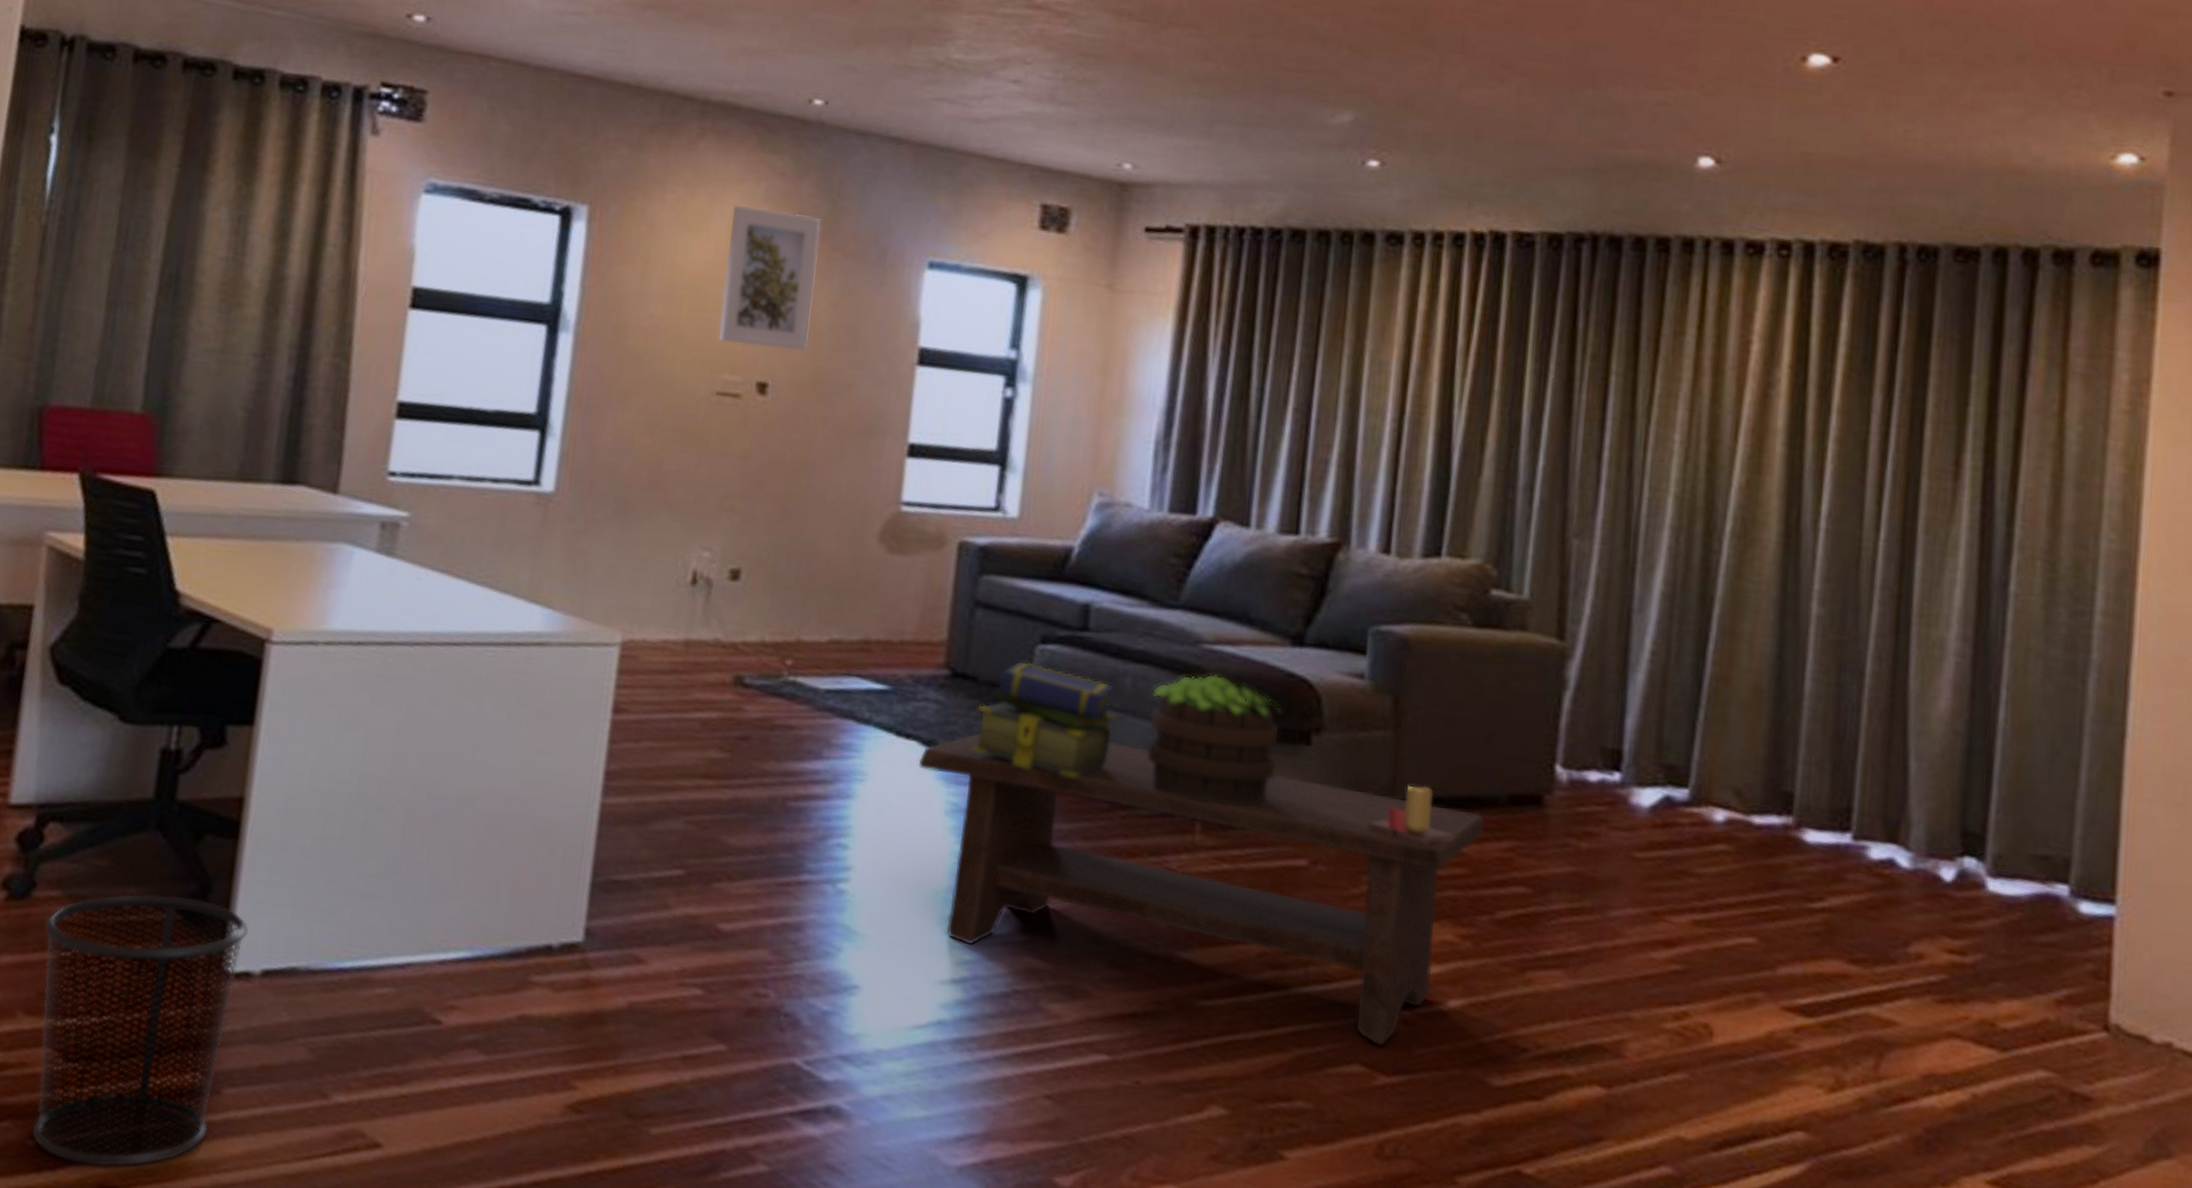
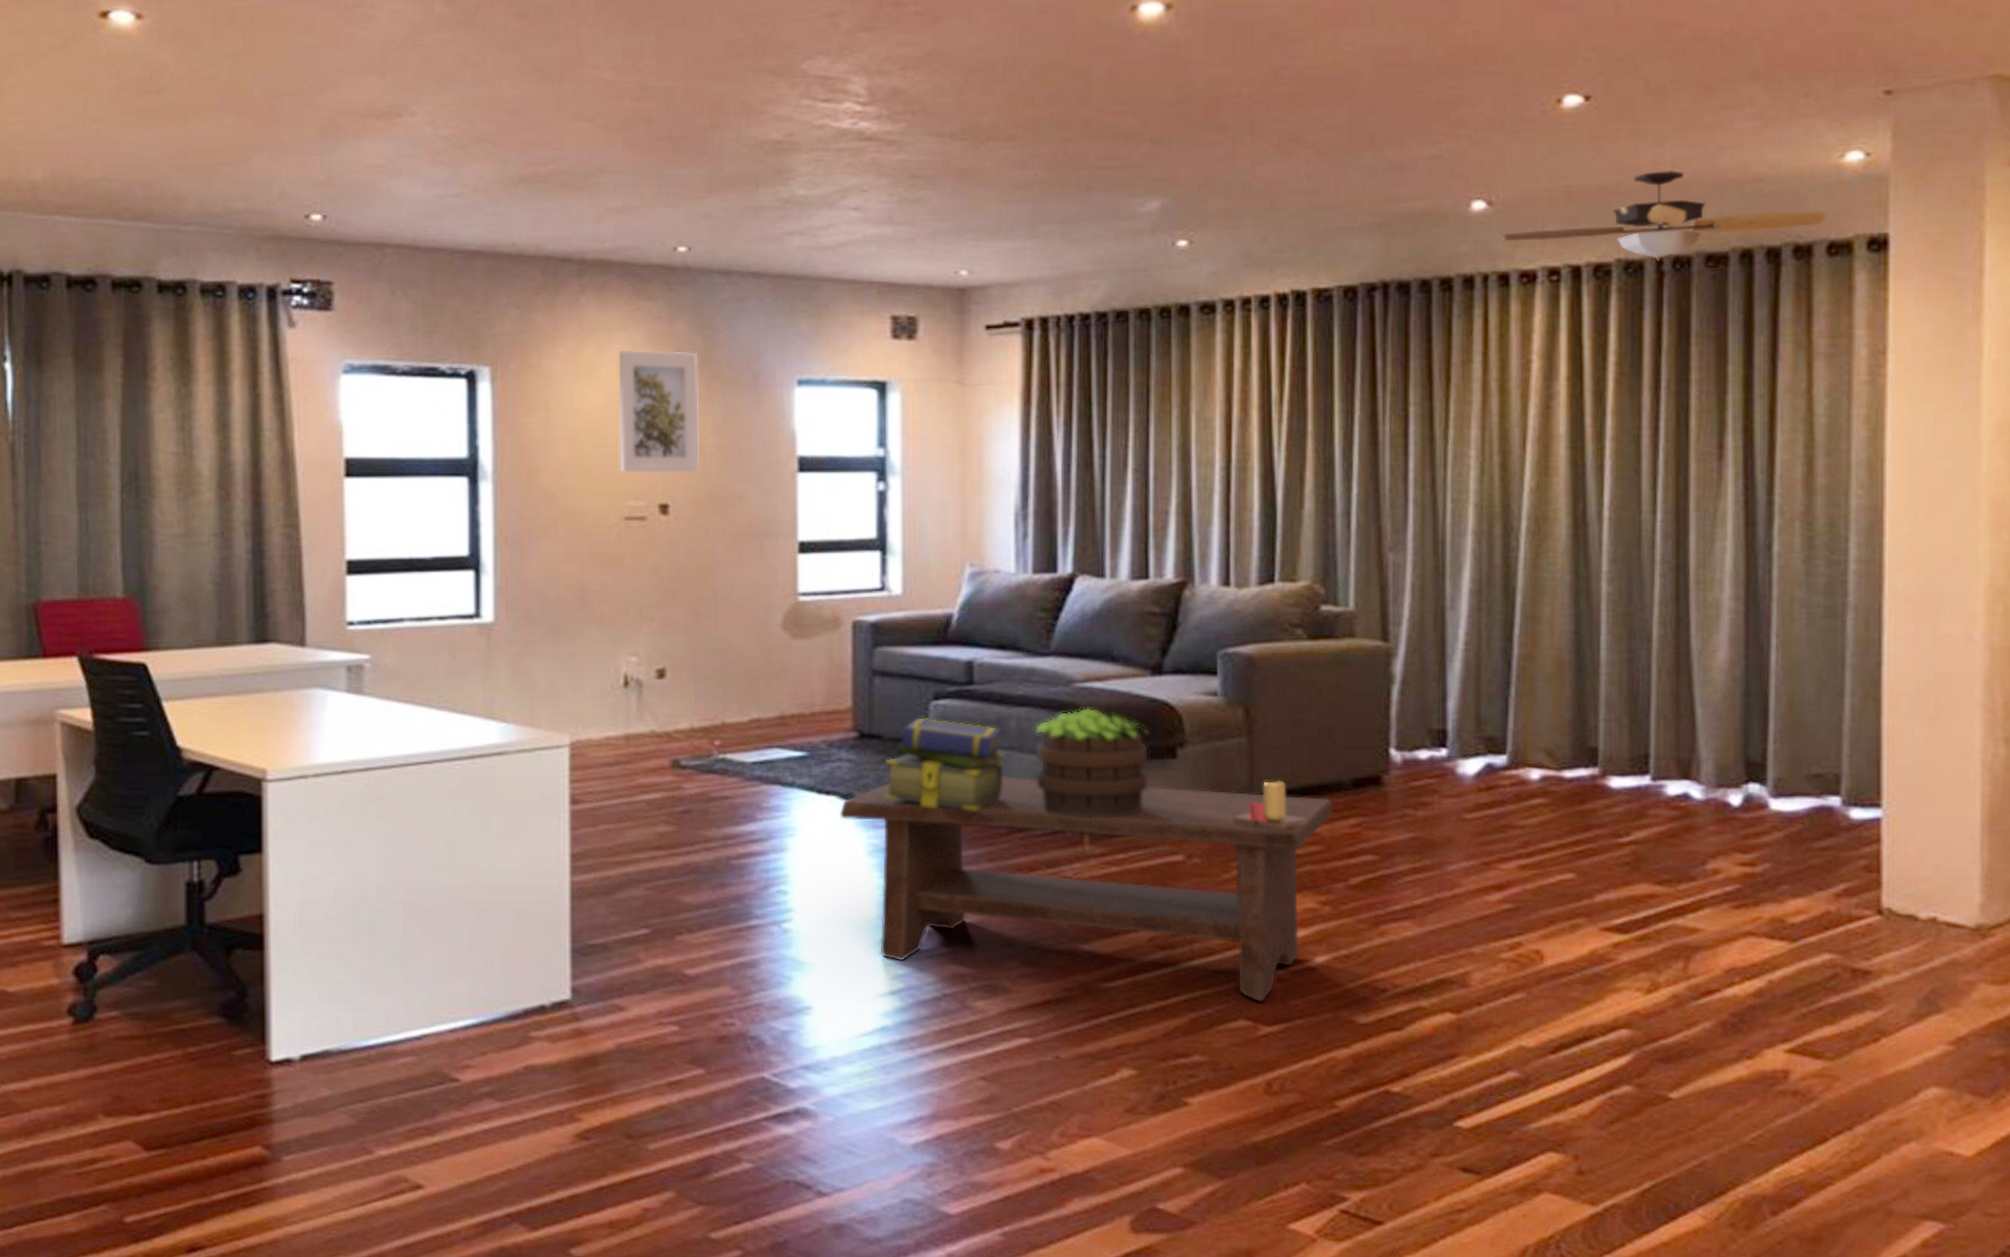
waste bin: present [31,894,249,1167] -> none [110,1003,284,1232]
ceiling fan: none [1730,148,2091,248] -> present [1502,169,1825,261]

